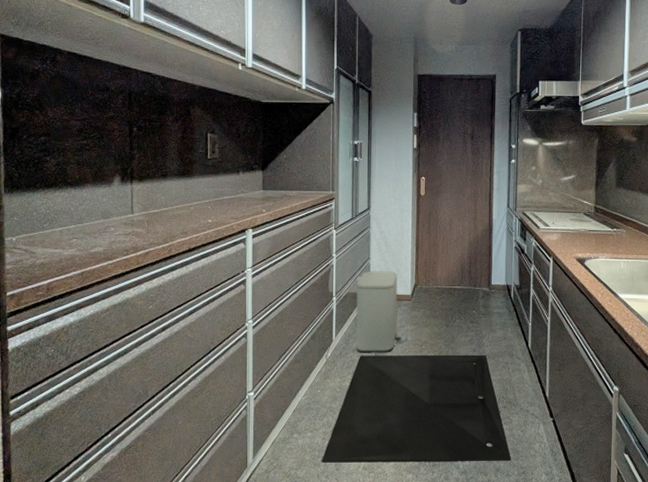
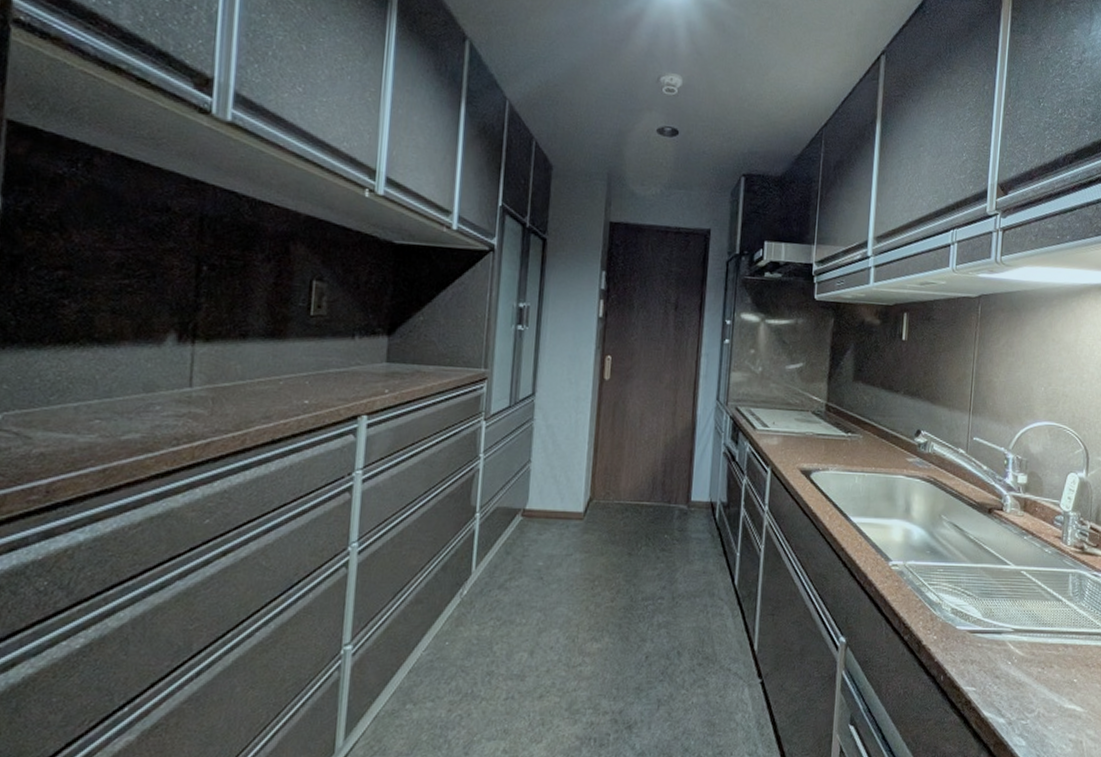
door mat: present [322,354,512,463] -> none [444,593,705,745]
pedal bin: present [355,271,408,353] -> none [503,478,576,591]

